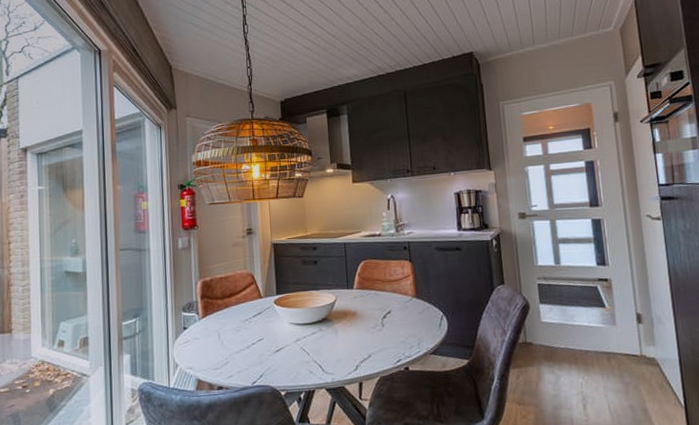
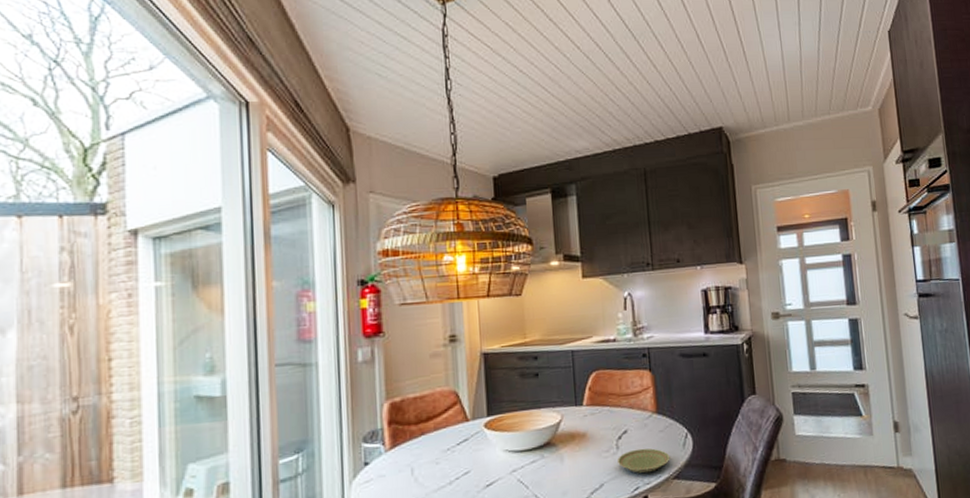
plate: none [383,326,428,348] -> present [618,448,670,473]

